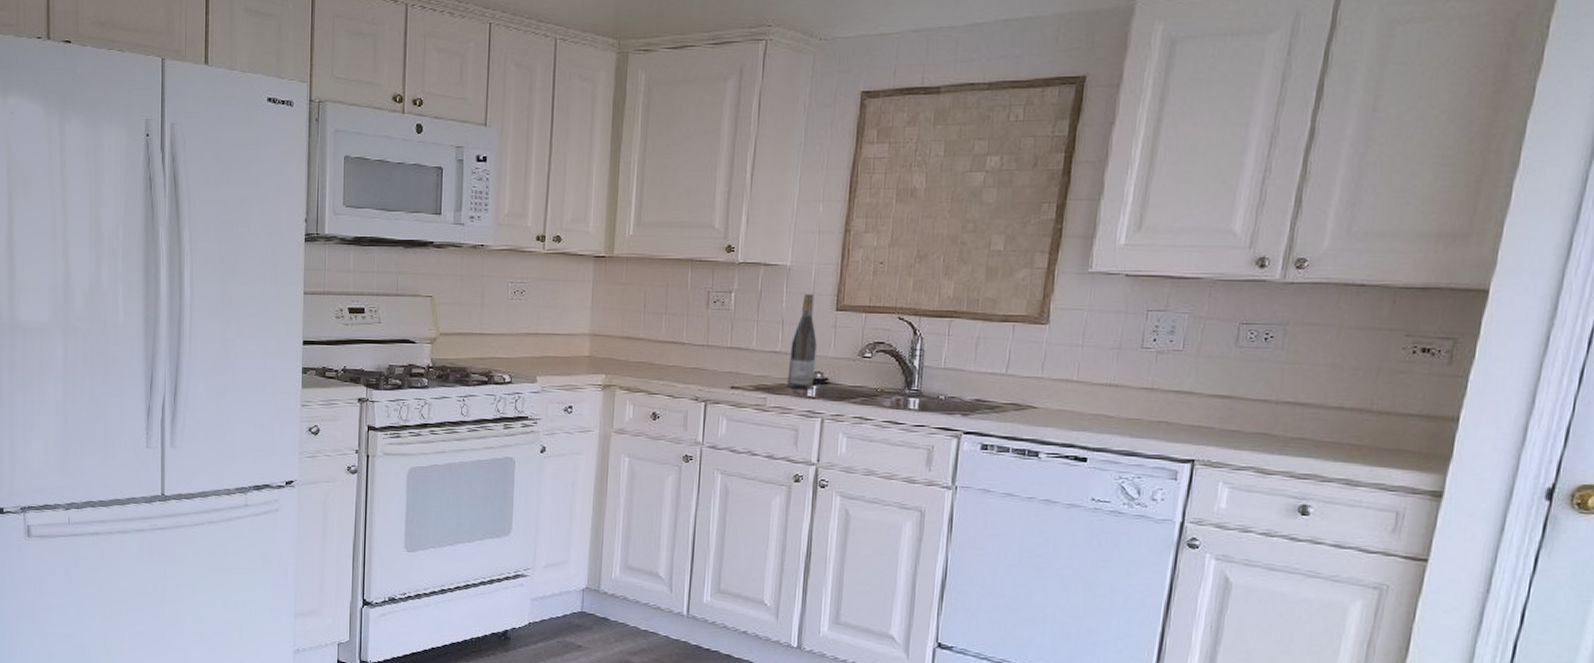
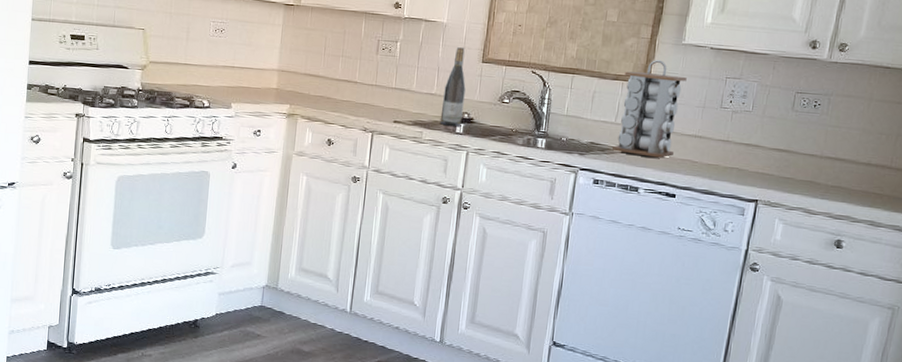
spice rack: none [1004,294,1096,414] -> present [612,60,687,158]

